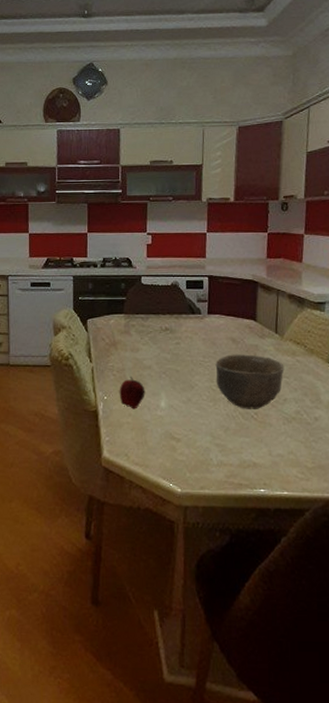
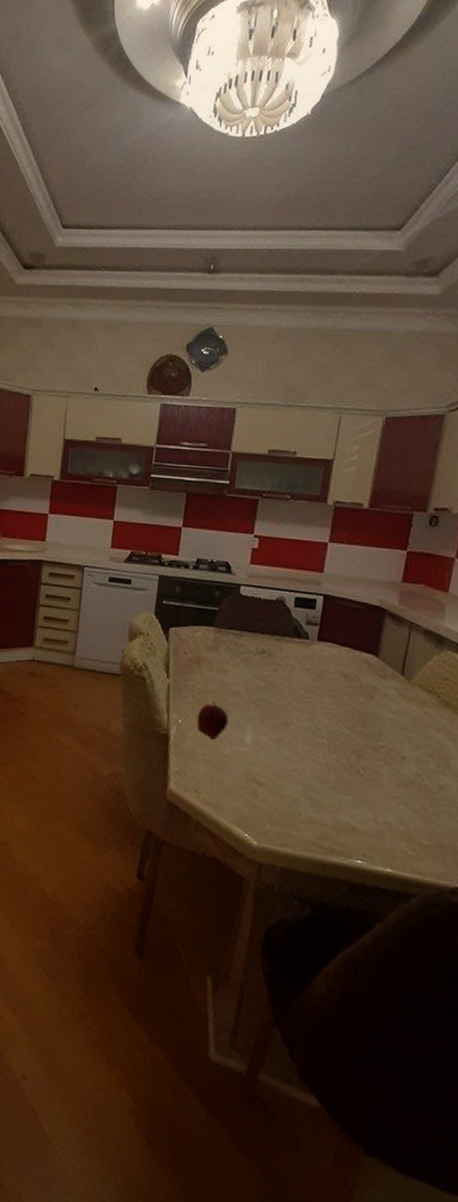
bowl: present [215,354,285,409] -> none [317,692,408,764]

